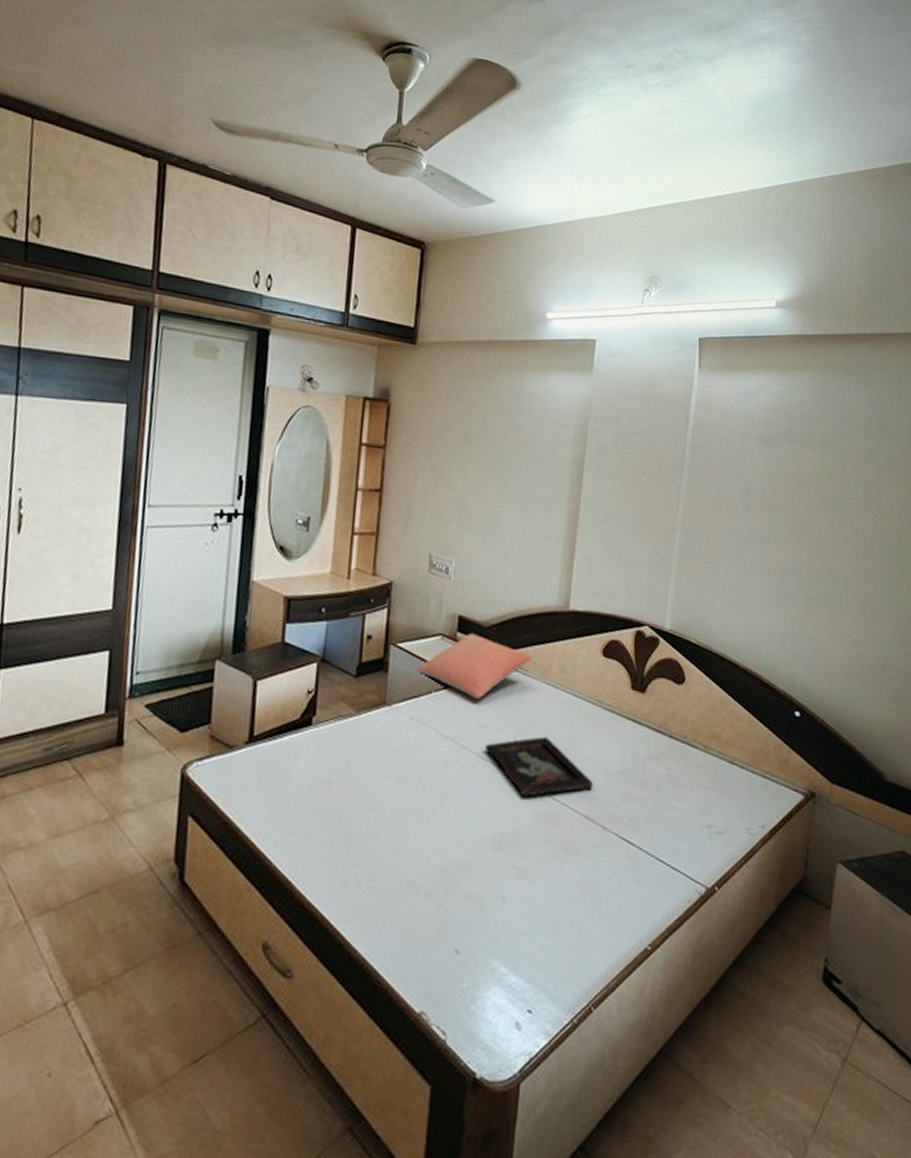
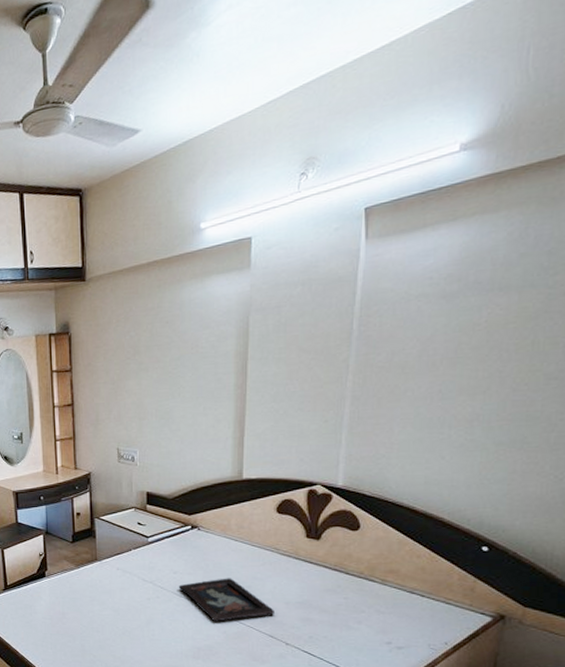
pillow: present [415,633,533,699] -> none [117,504,213,552]

